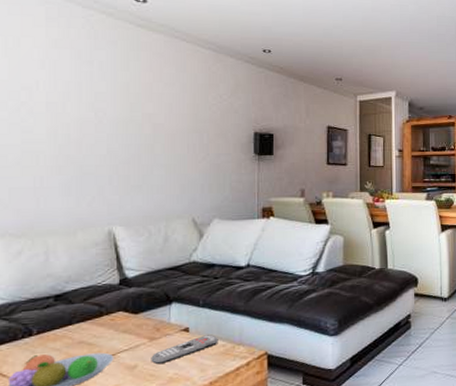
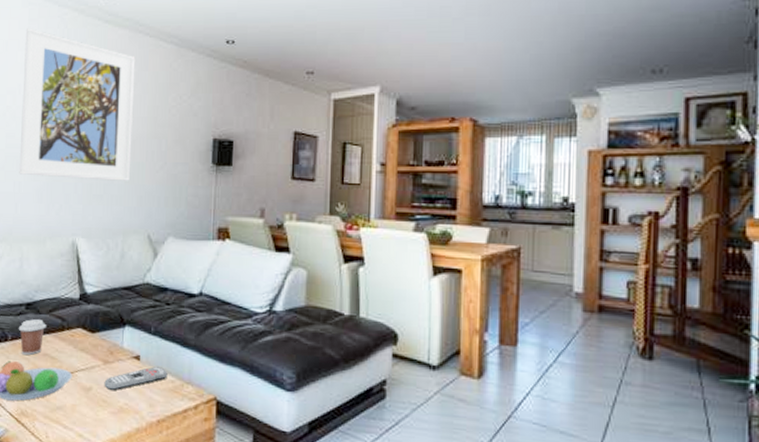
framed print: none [40,26,173,172] -> present [19,28,136,181]
coffee cup: none [45,309,81,347] -> present [18,319,46,356]

